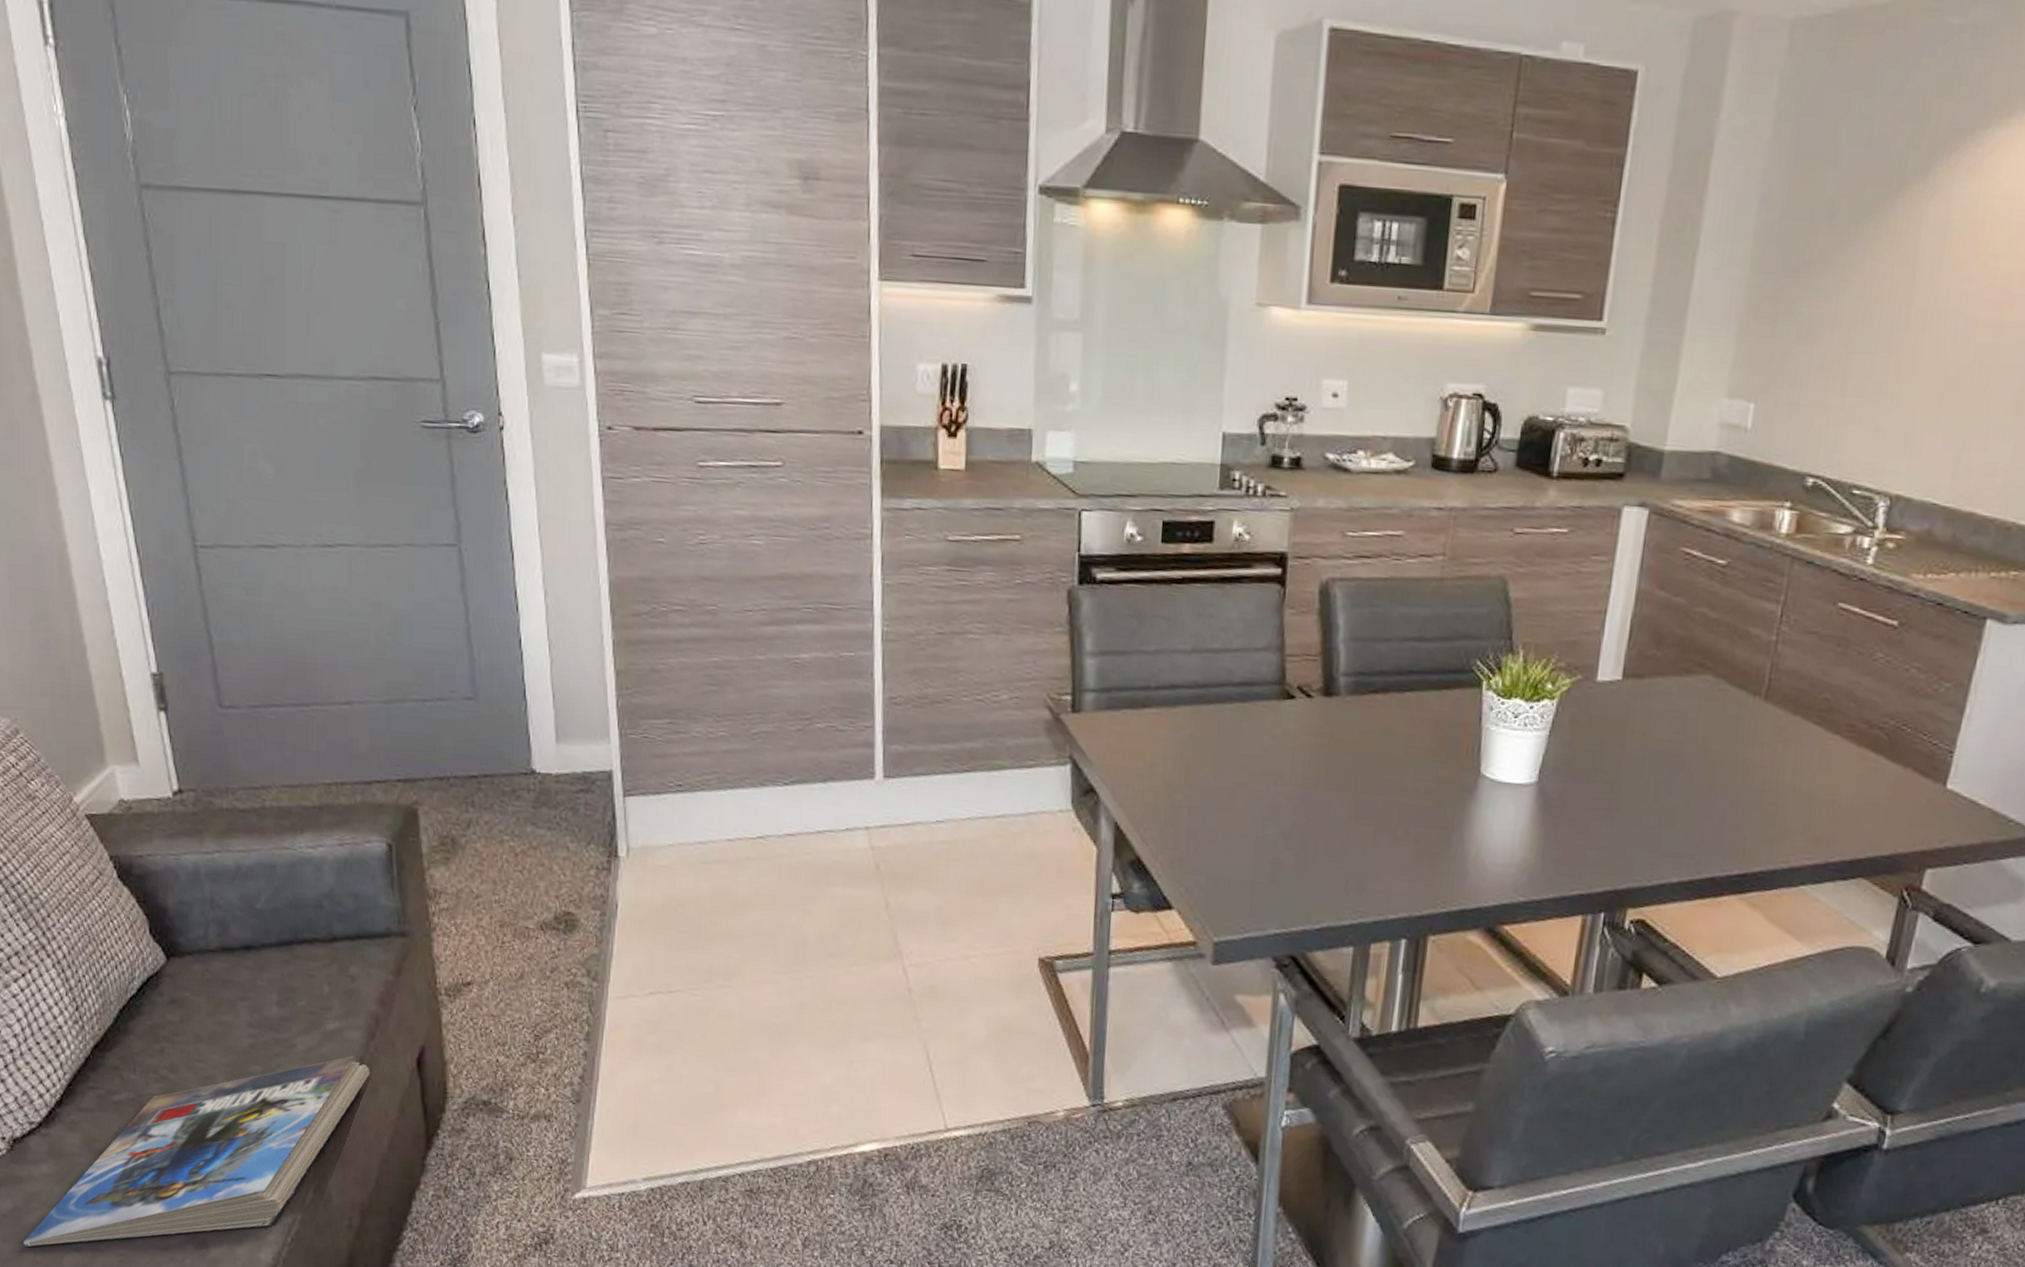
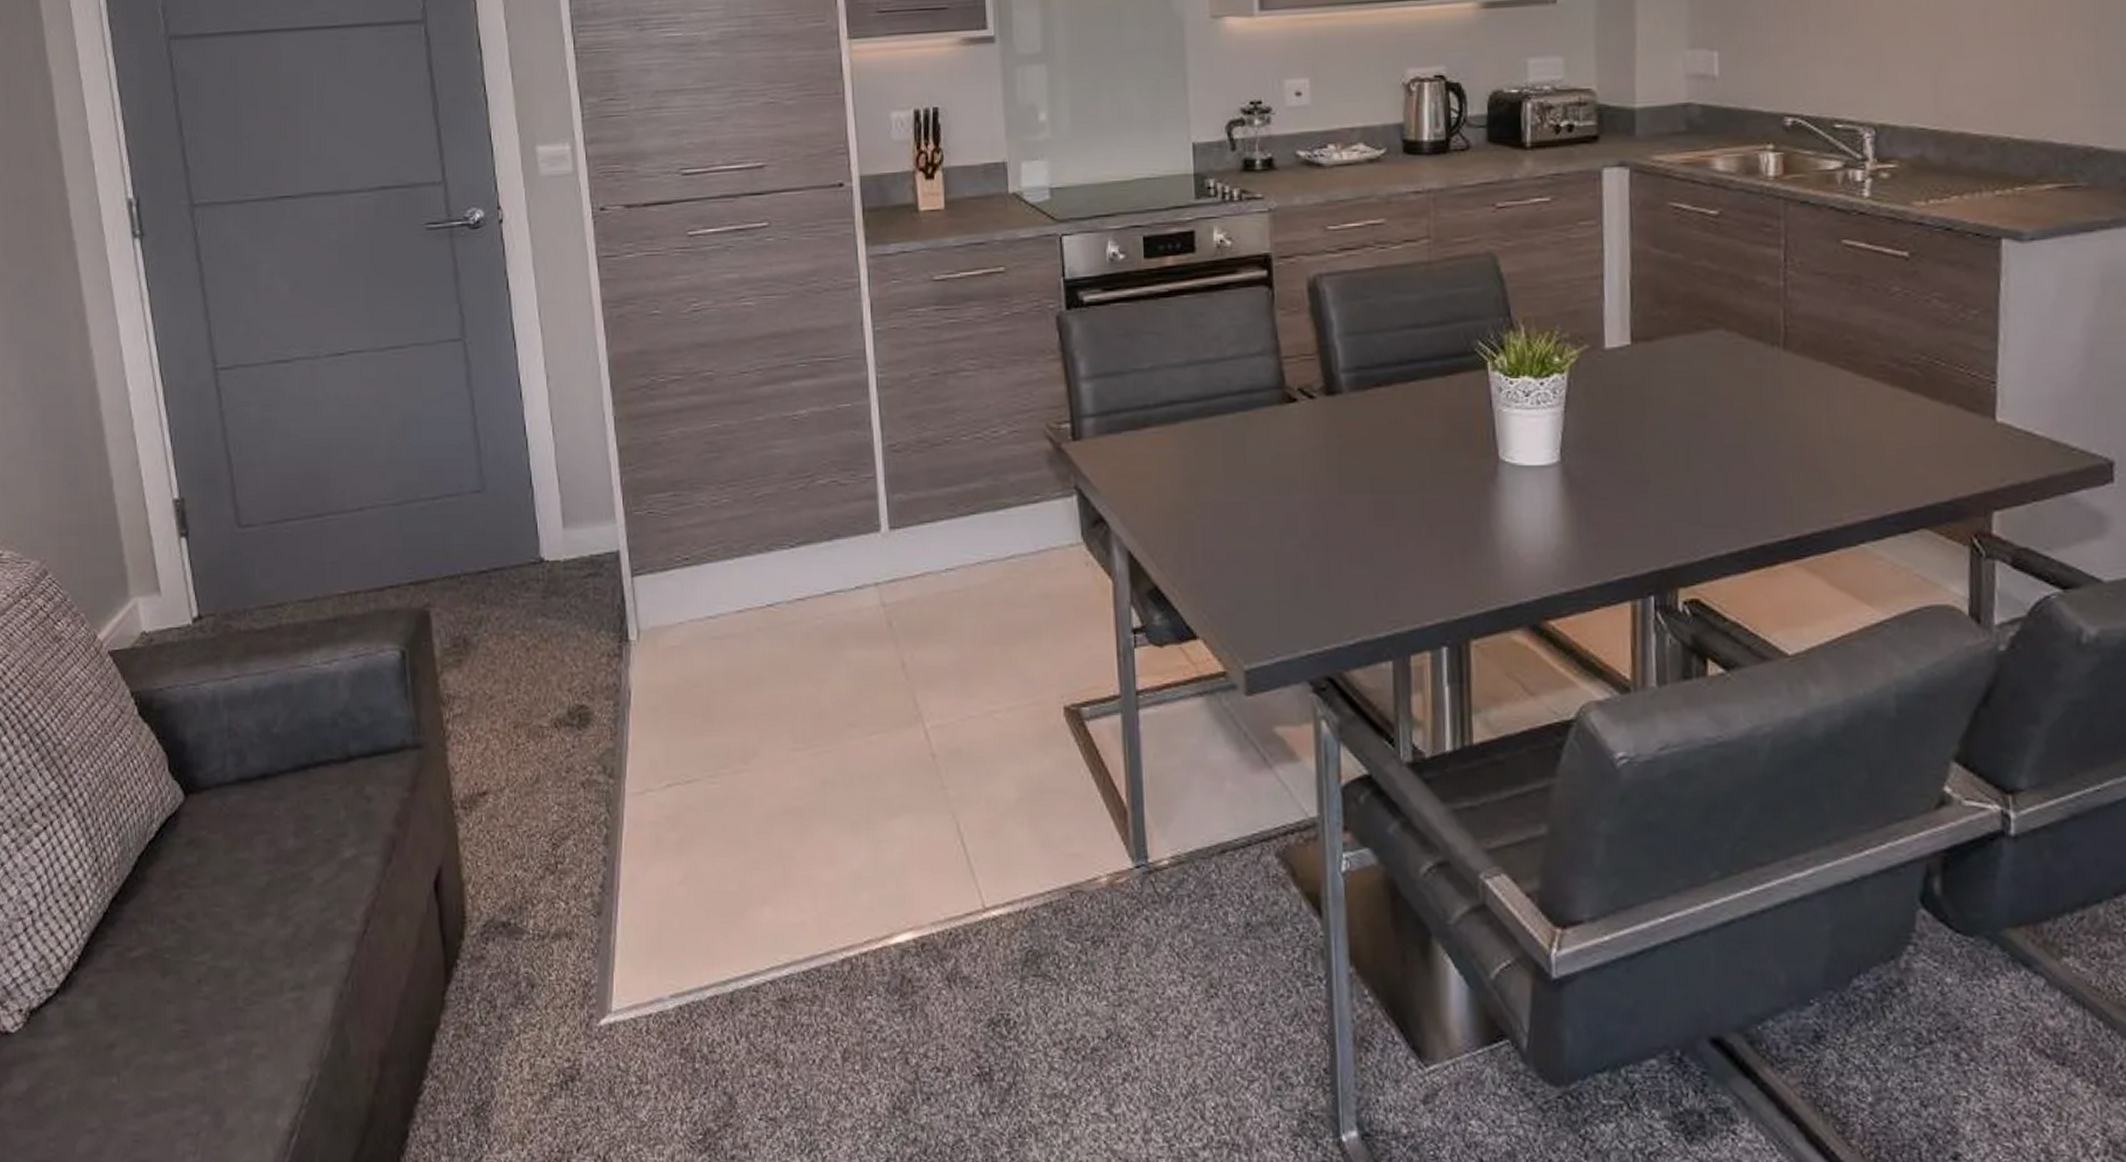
magazine: present [23,1055,370,1248] -> none [37,884,387,1134]

